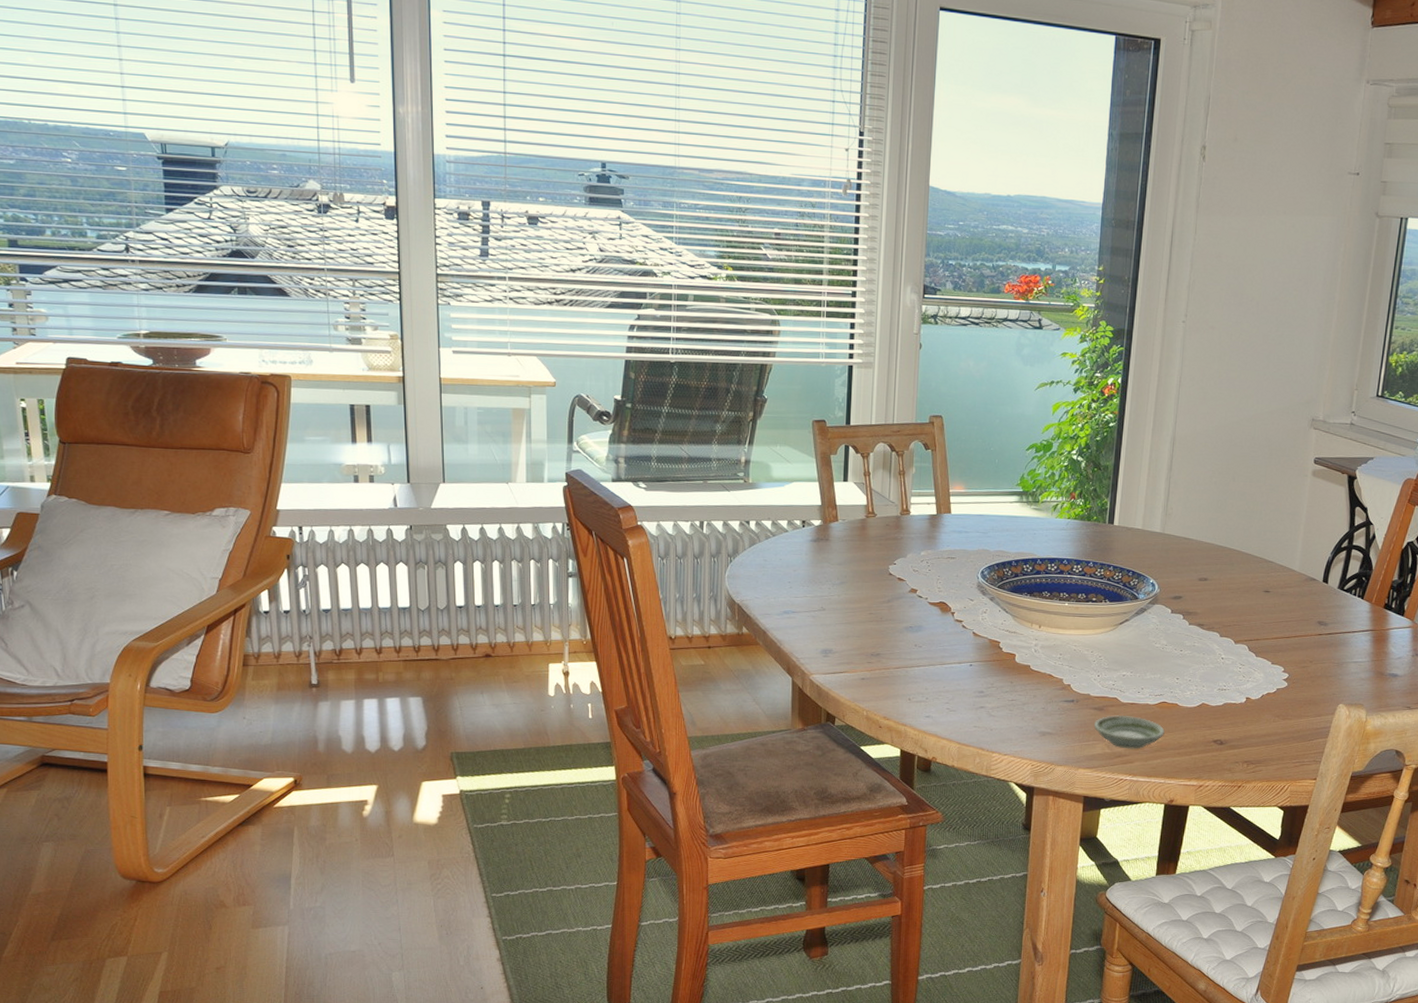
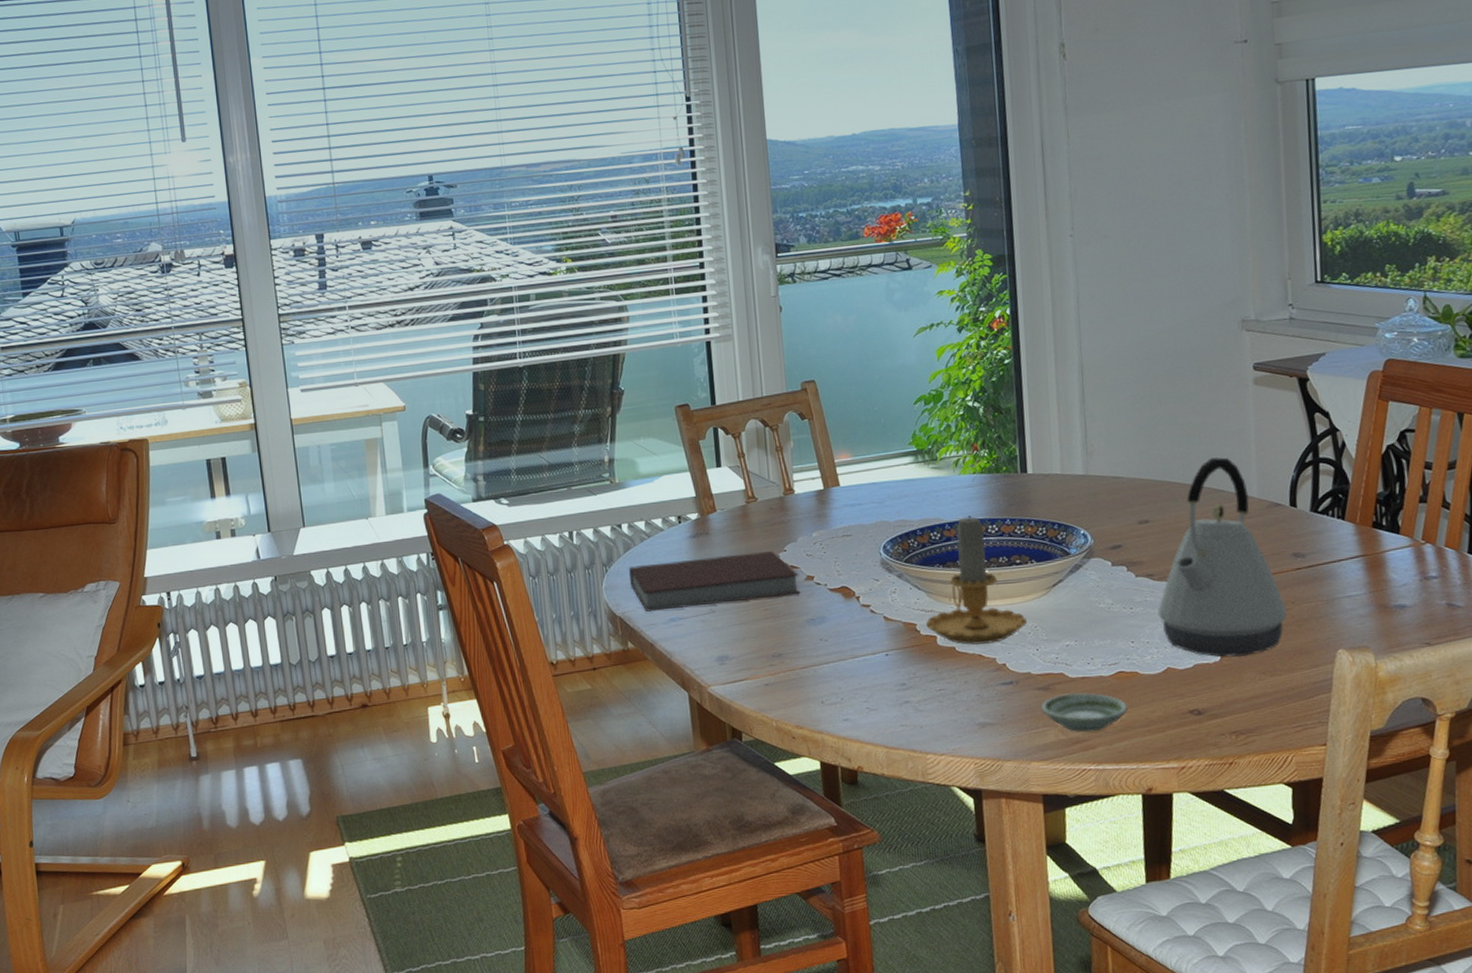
notebook: none [751,560,904,604] -> present [628,551,801,613]
candle: none [1008,554,1094,667] -> present [926,515,1027,646]
kettle: none [1202,533,1305,702] -> present [1158,457,1287,658]

